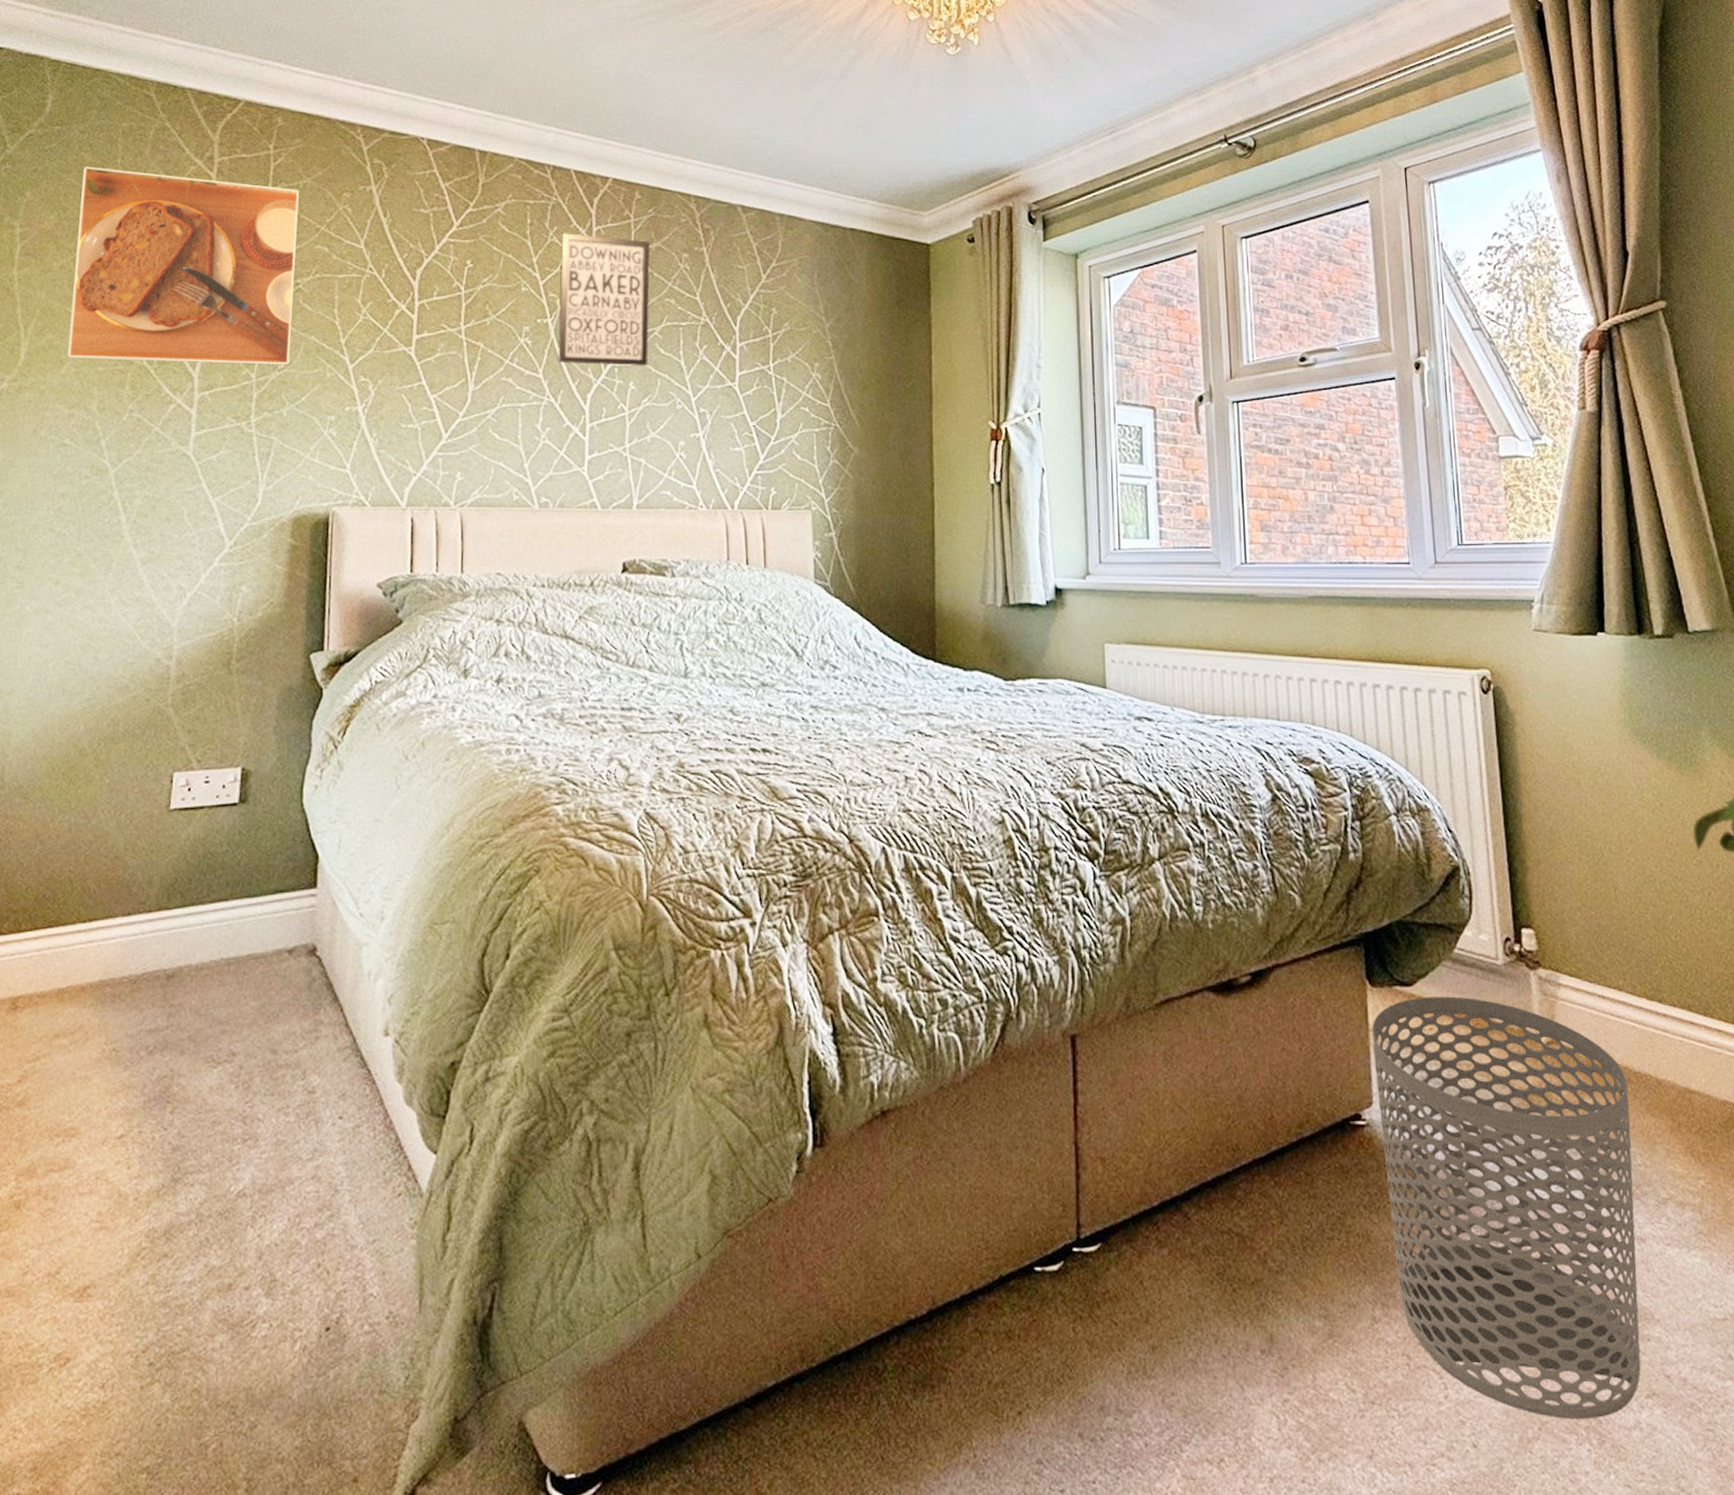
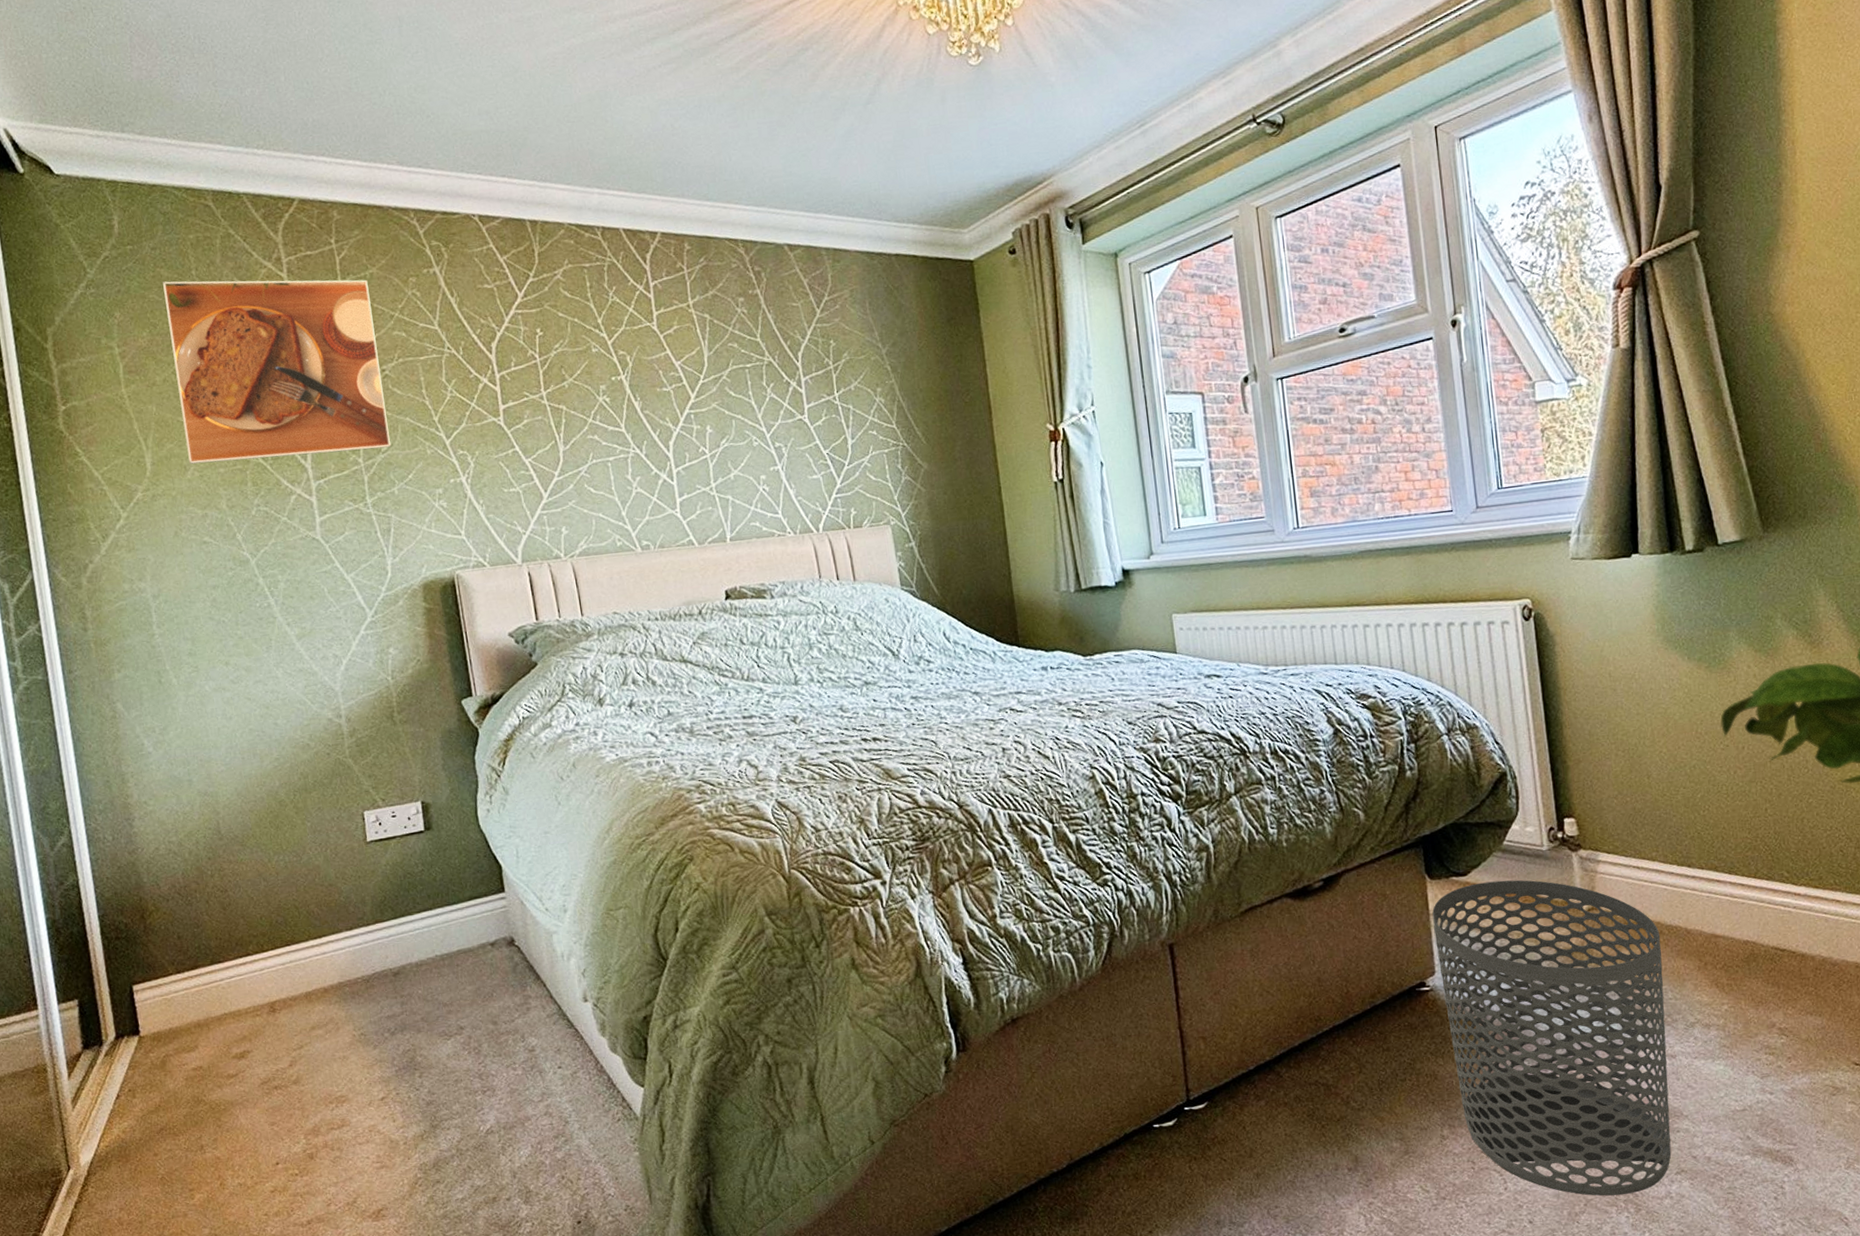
wall art: present [558,233,650,367] -> none [621,290,721,416]

